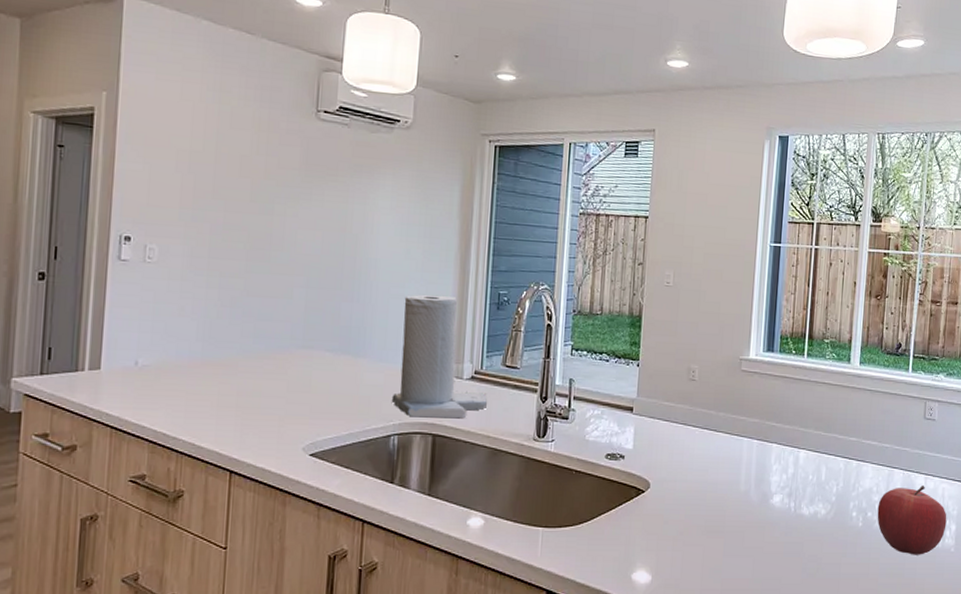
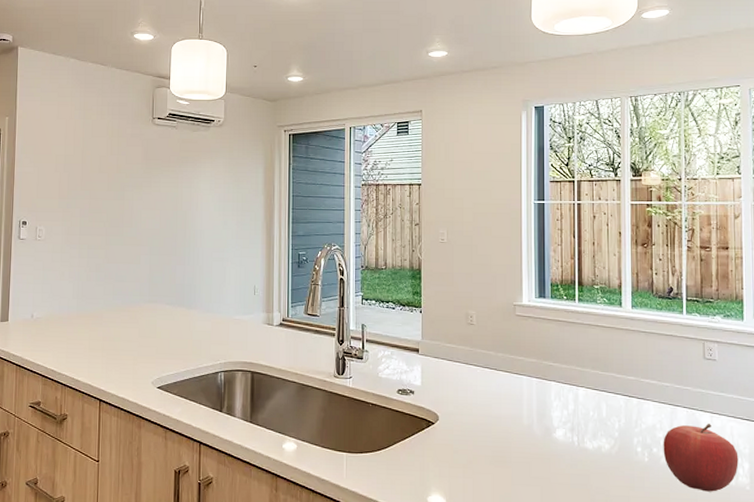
paper towel: present [391,294,487,419] -> none [218,256,294,359]

